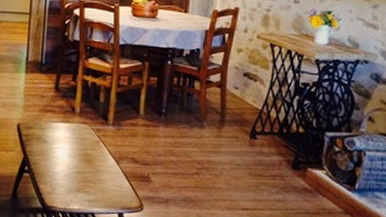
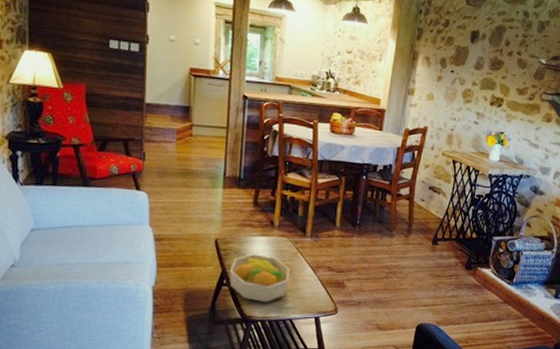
fruit bowl: none [31,141,91,193] -> present [230,254,290,302]

